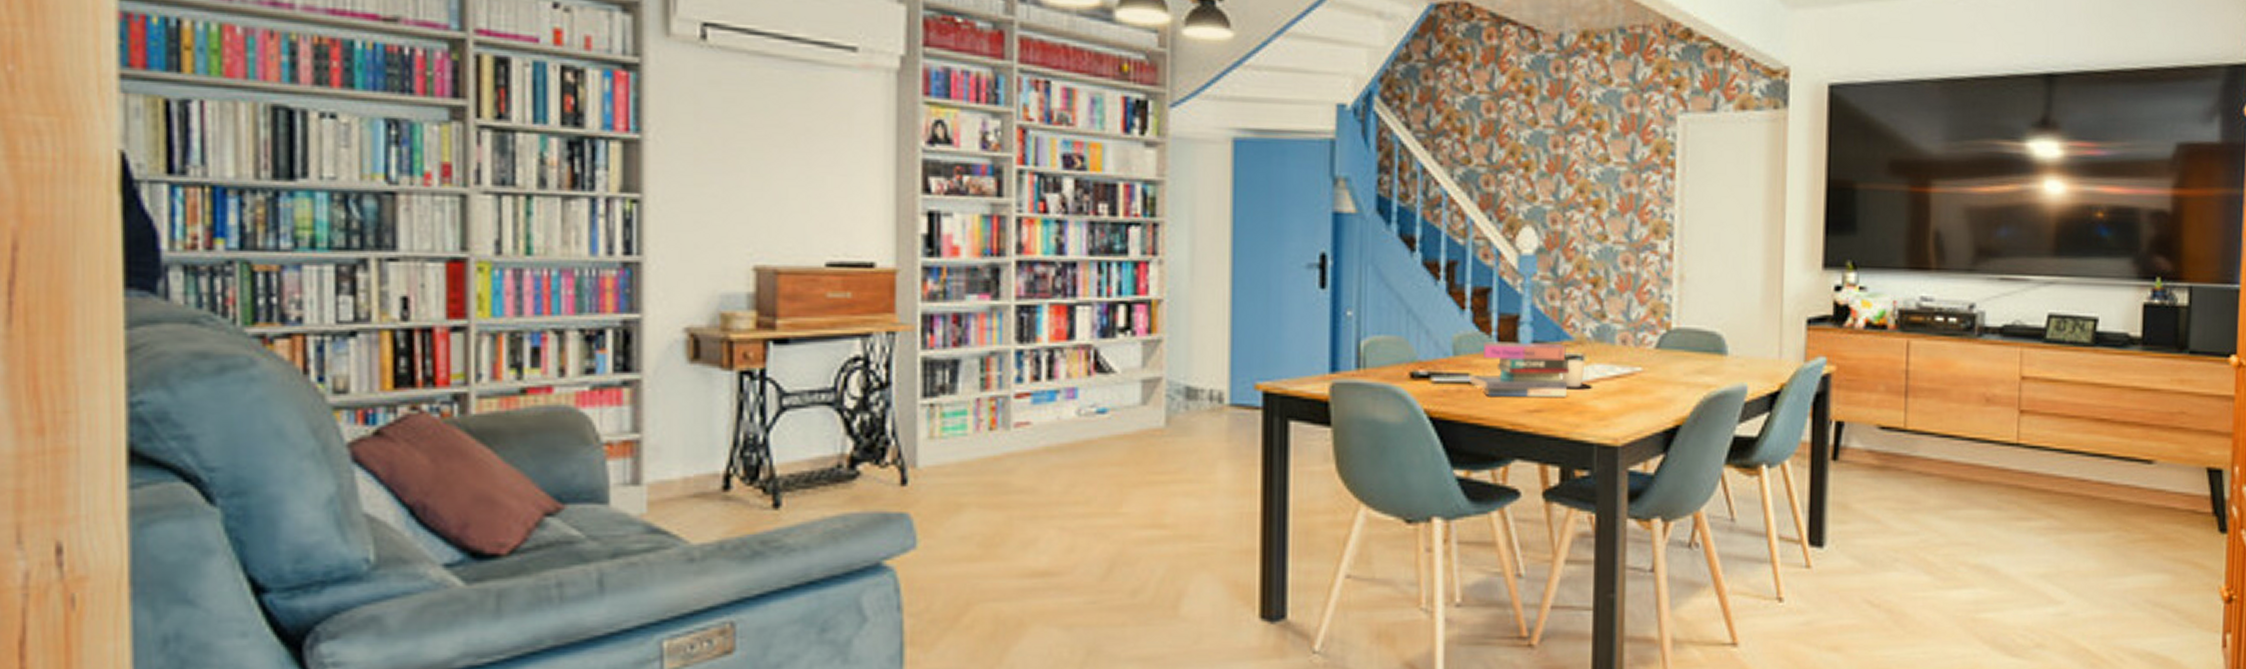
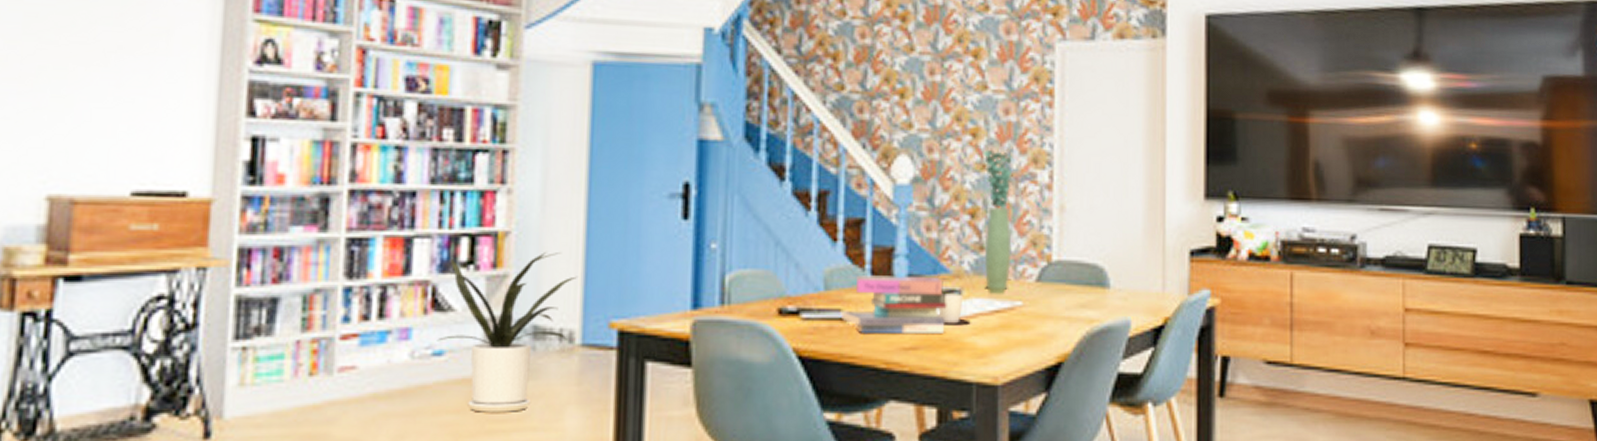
house plant: none [1097,319,1224,465] -> present [437,252,577,413]
vase: none [1605,216,1634,362] -> present [983,144,1013,296]

